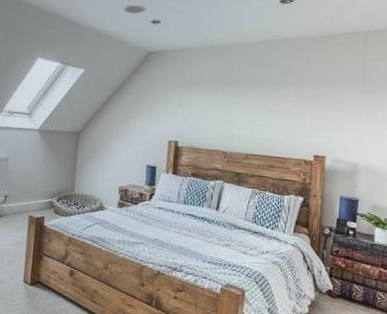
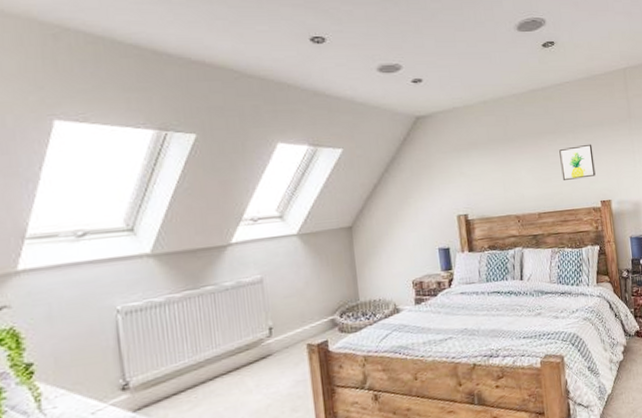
wall art: none [277,99,315,131] -> present [559,144,596,180]

